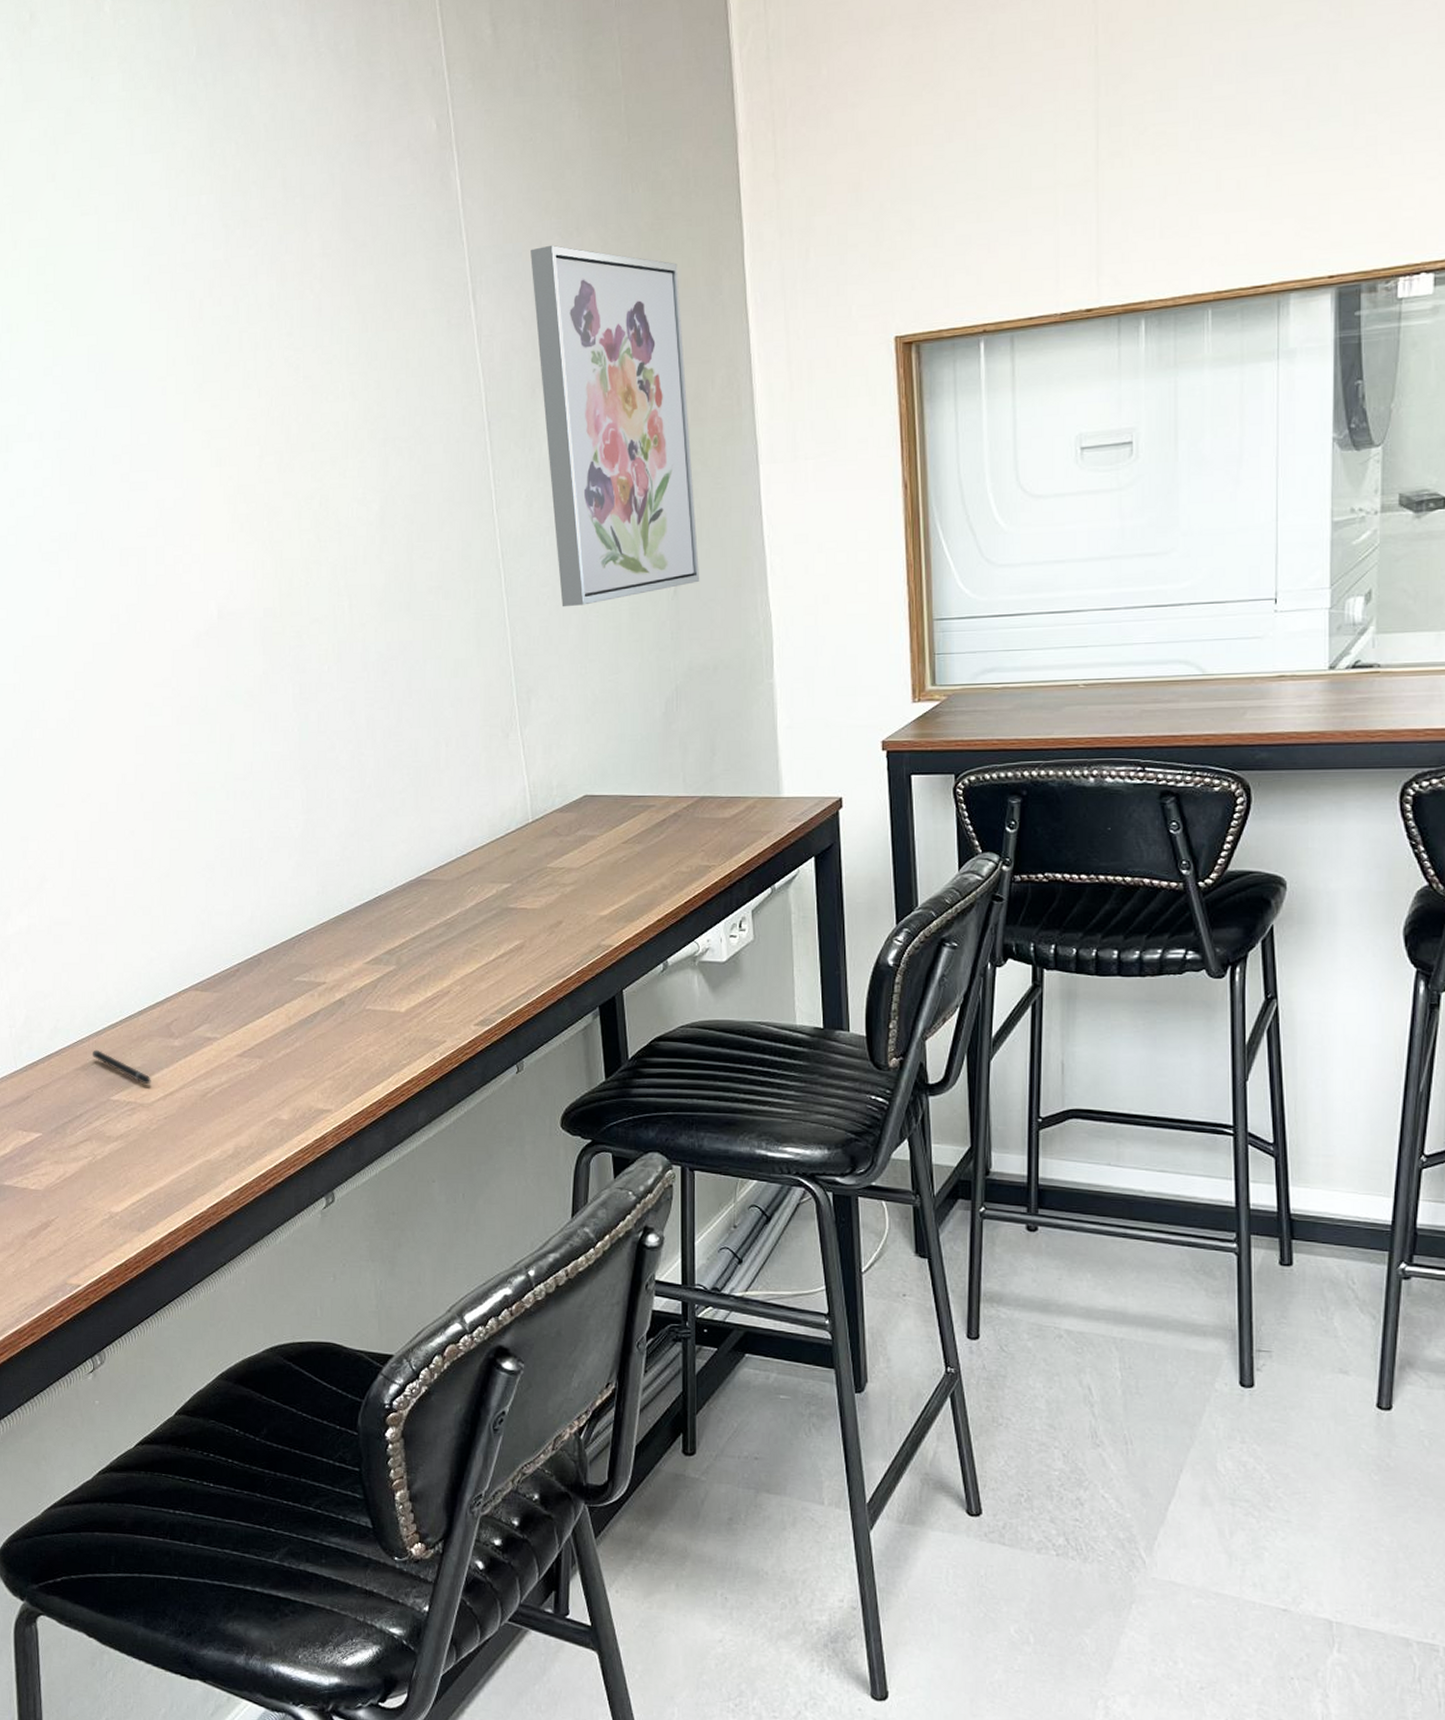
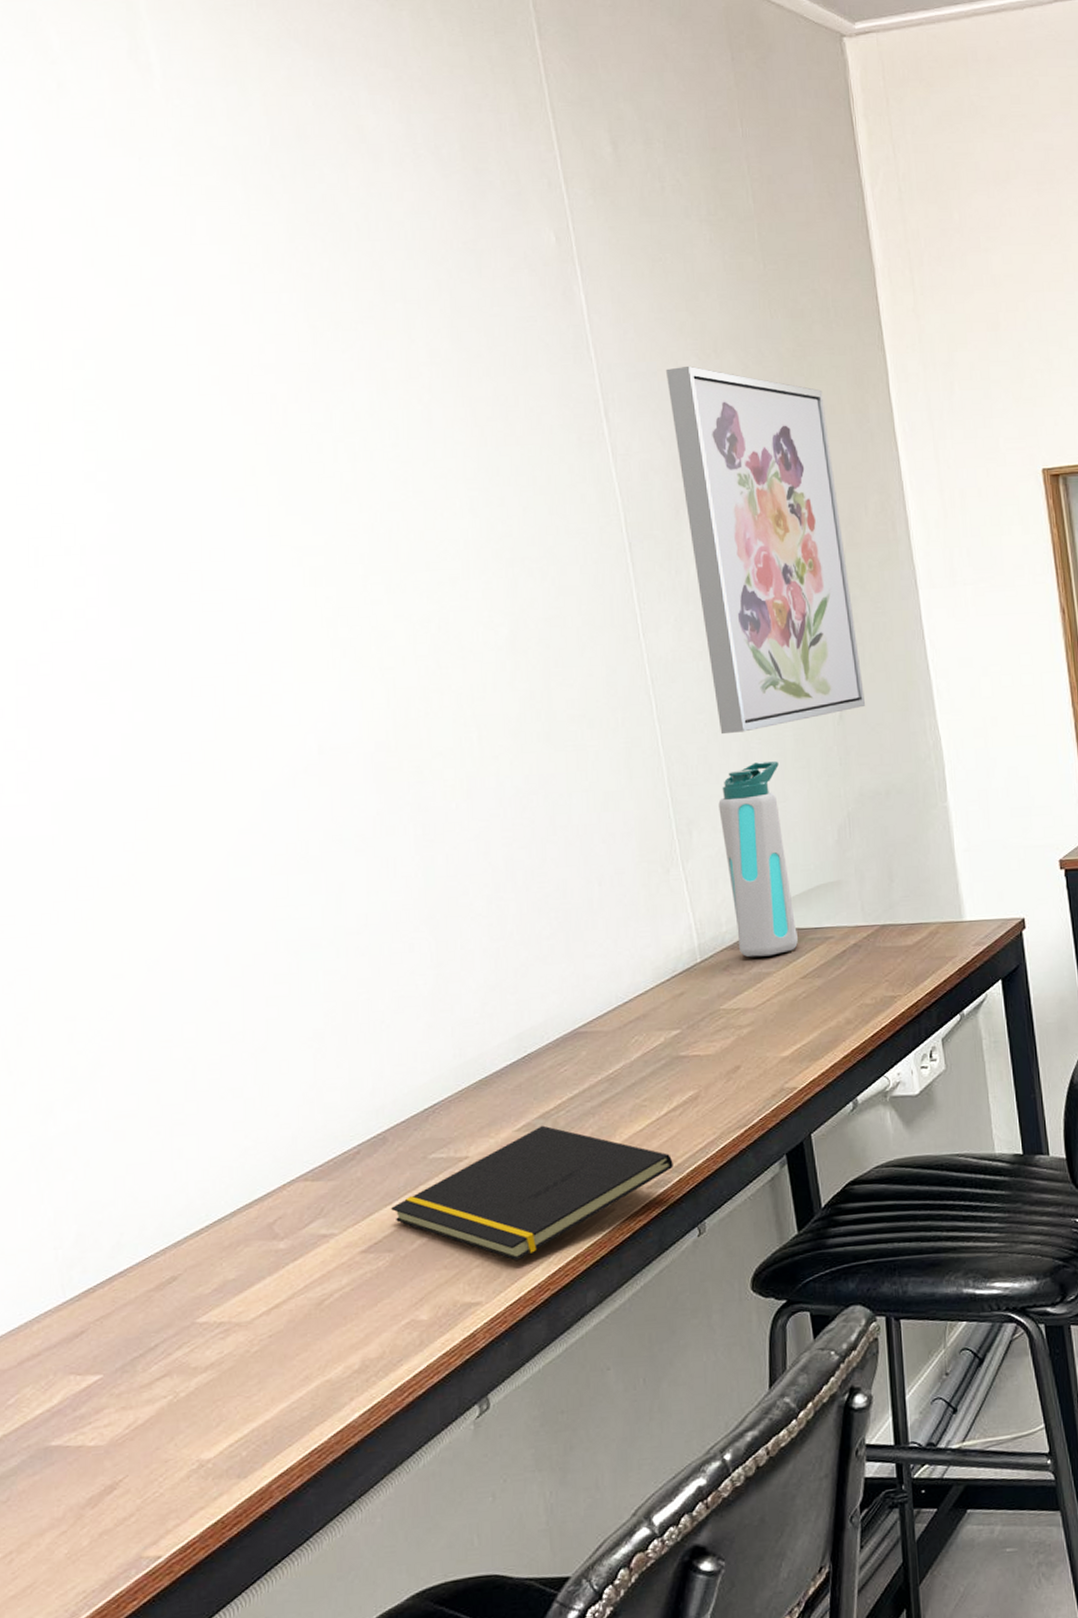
pen: present [93,1049,151,1084] -> none [170,1264,250,1298]
notepad: none [262,961,498,1077] -> present [391,1125,674,1260]
water bottle: none [556,634,621,821] -> present [718,761,798,958]

